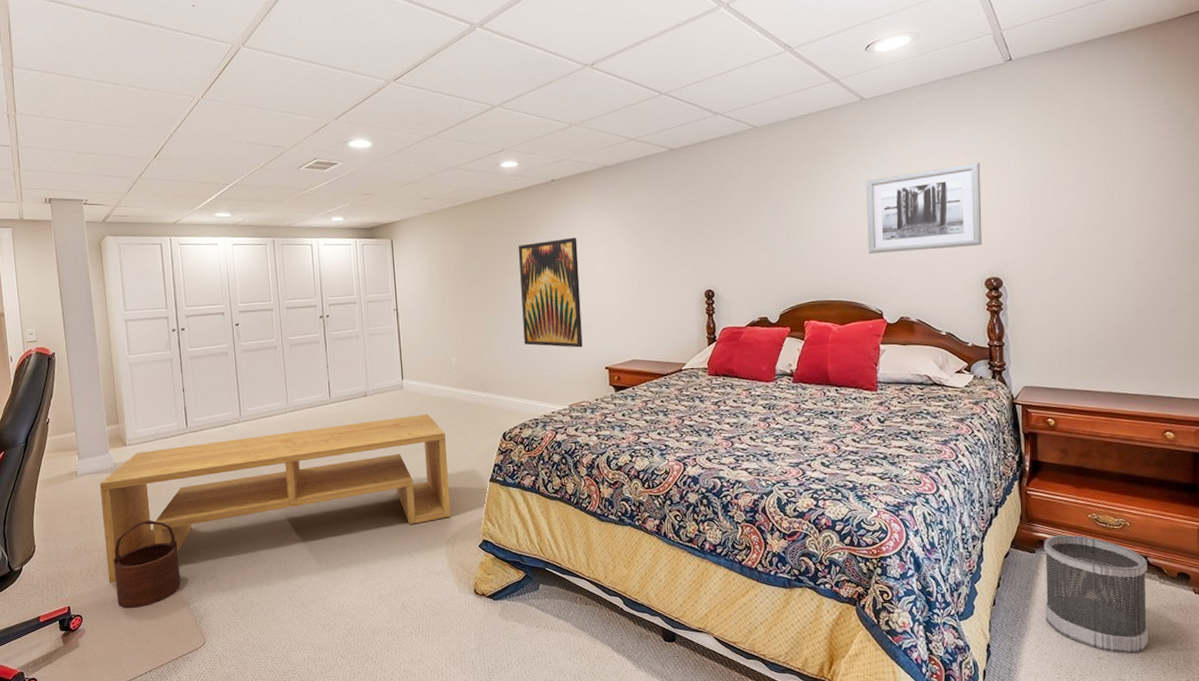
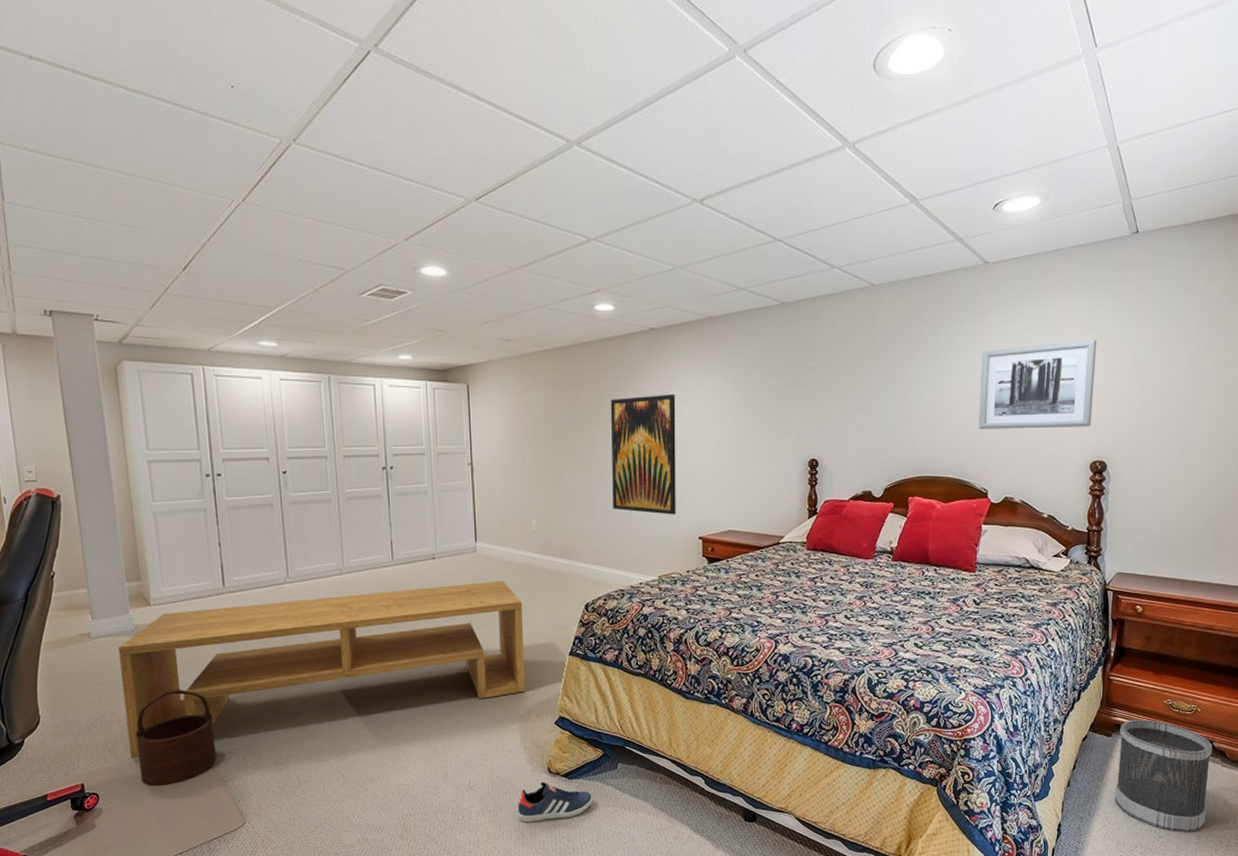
sneaker: none [447,603,517,643] -> present [517,782,592,823]

